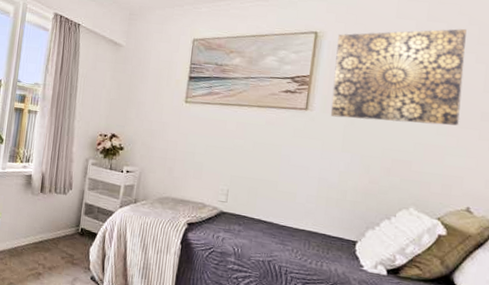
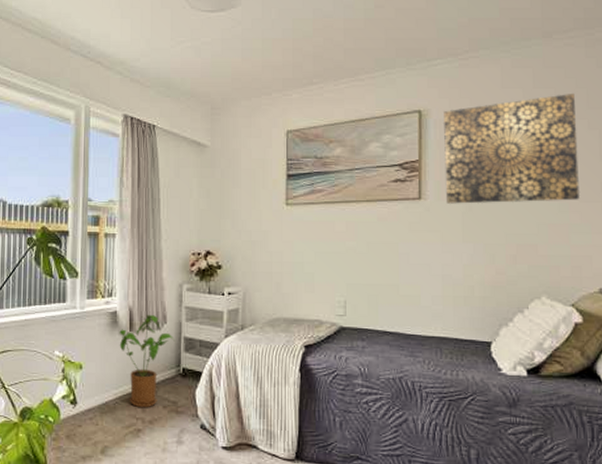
house plant: none [30,181,77,257] -> present [119,315,175,408]

